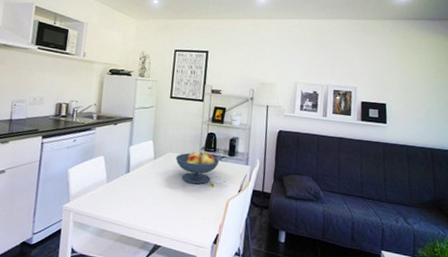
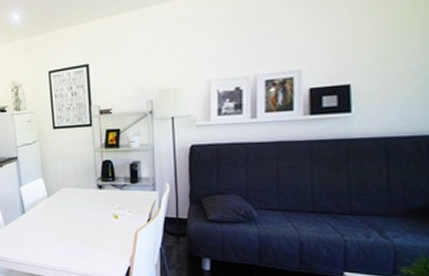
fruit bowl: present [175,151,220,184] -> none [70,183,121,218]

